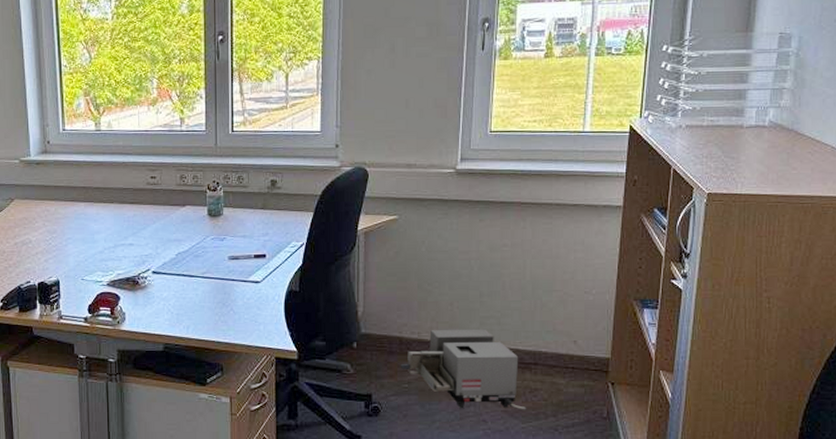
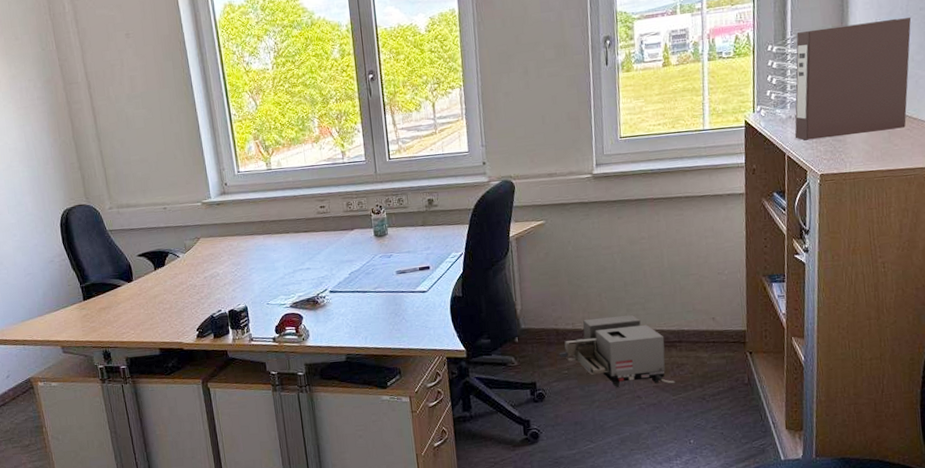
binder: none [683,28,824,154] -> present [794,17,912,141]

